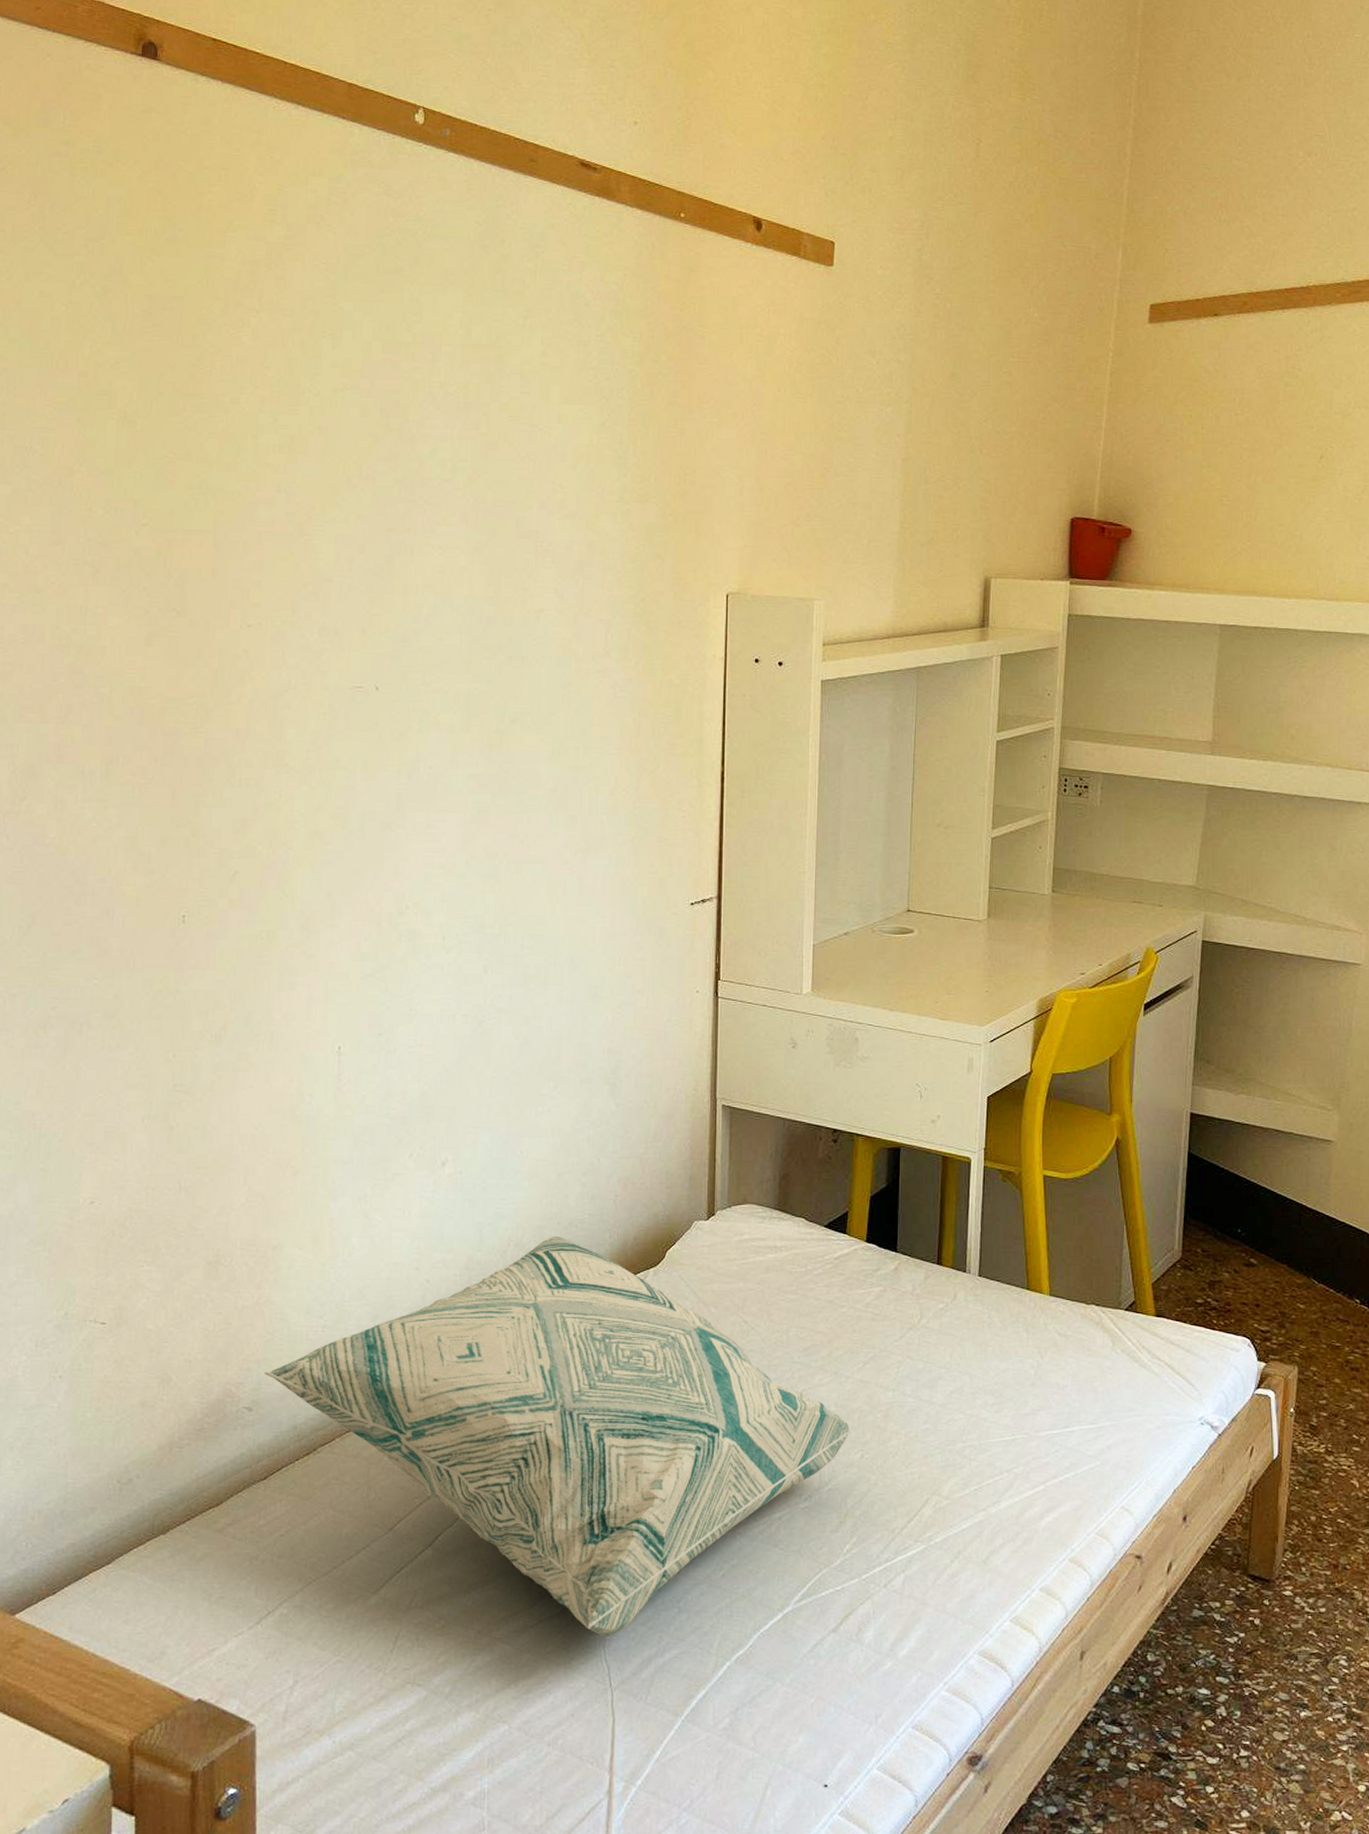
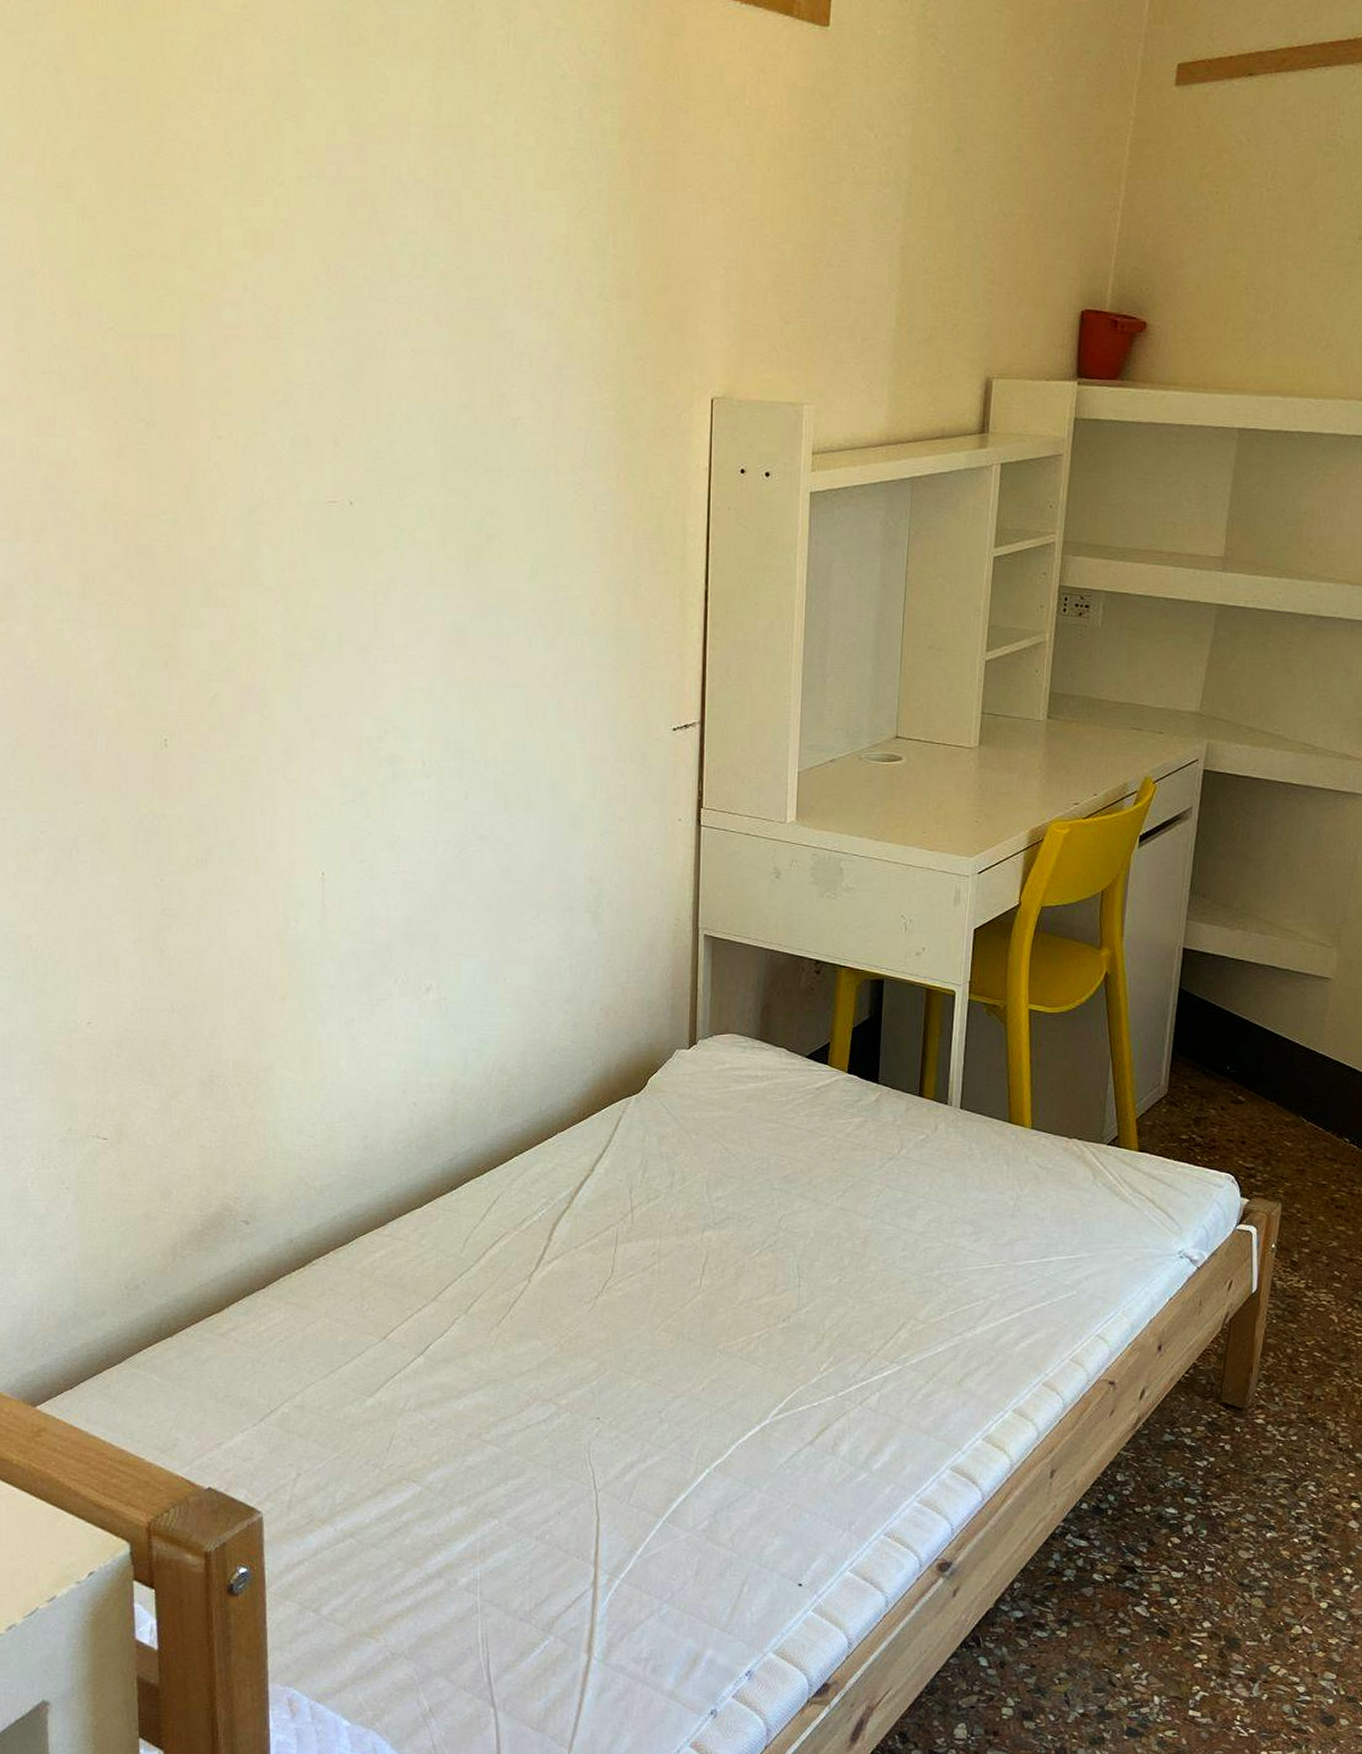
decorative pillow: present [264,1234,852,1636] -> none [260,1060,831,1442]

